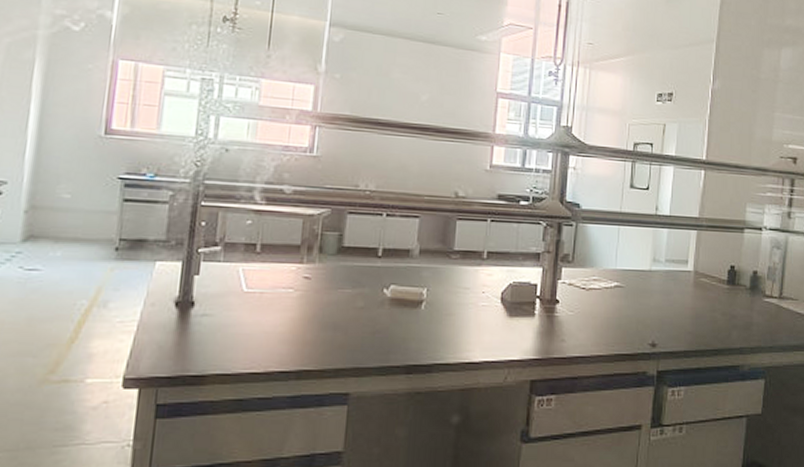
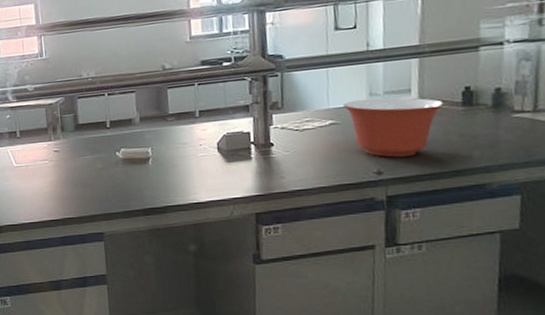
mixing bowl: none [628,264,713,330] -> present [342,97,444,158]

